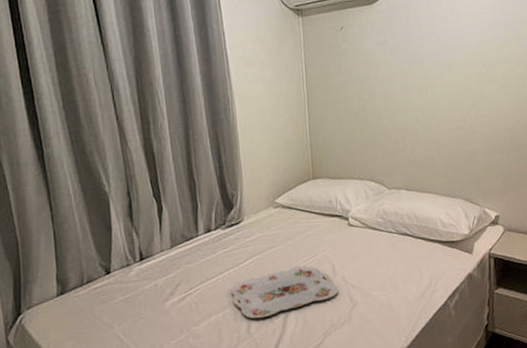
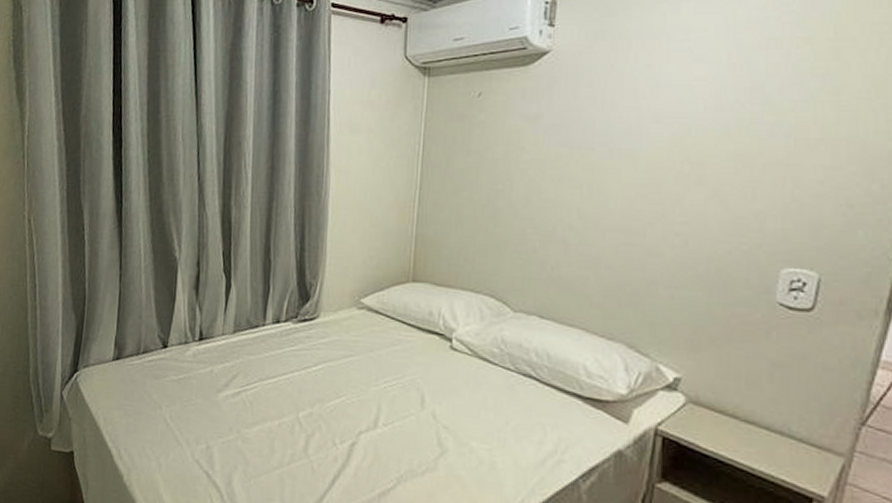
serving tray: present [231,265,339,319] -> none [292,386,425,439]

